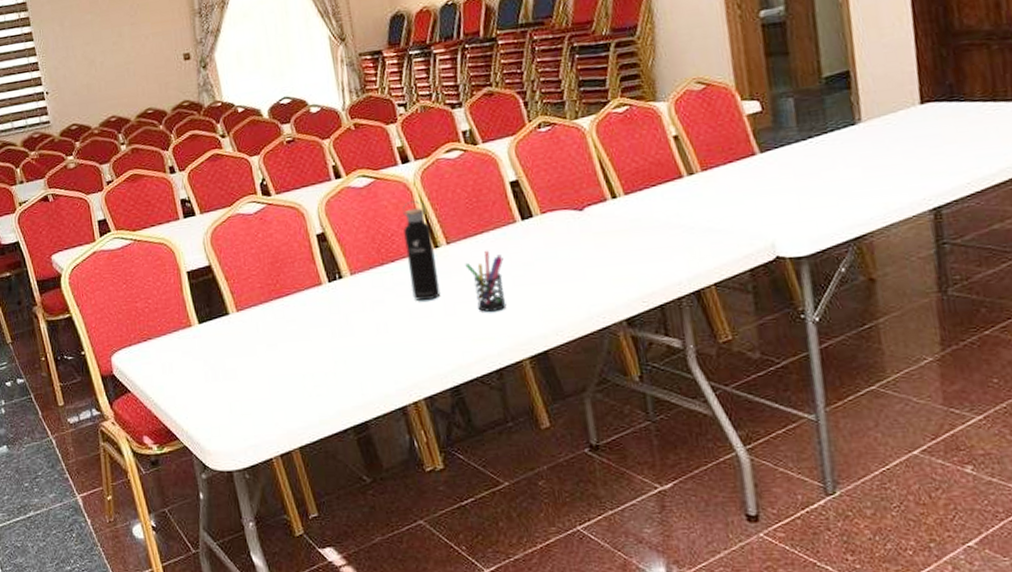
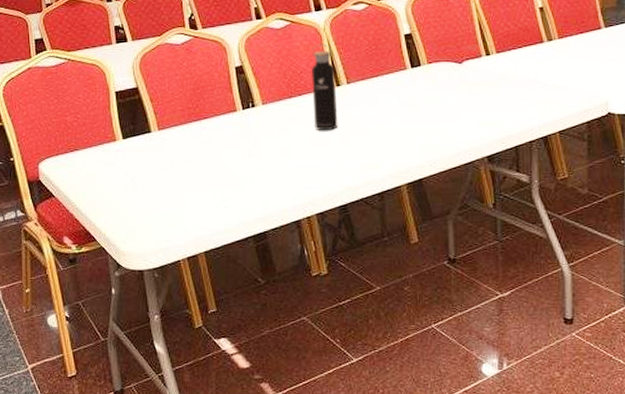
pen holder: present [465,250,507,312] -> none [361,91,393,144]

